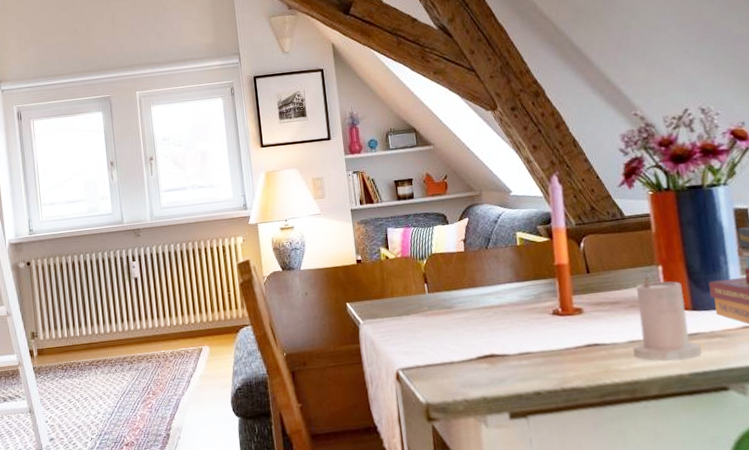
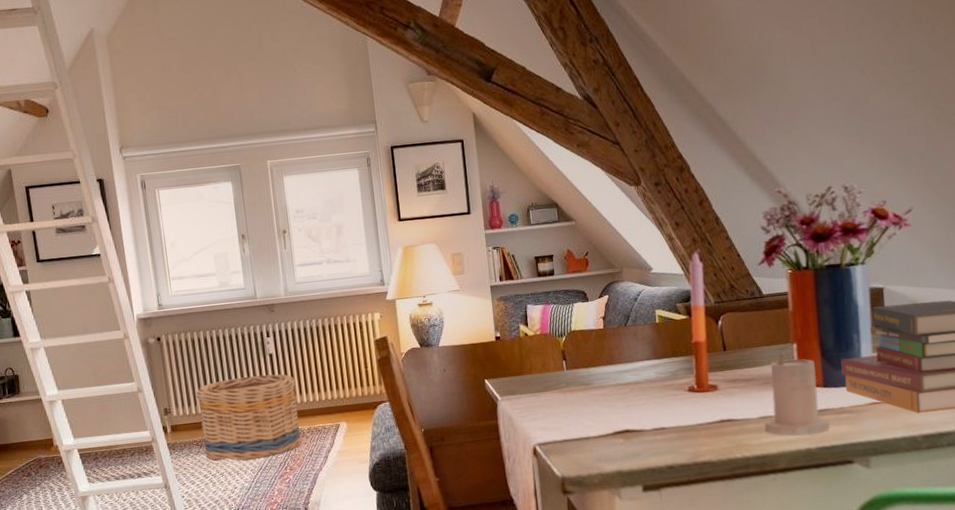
basket: none [62,297,164,385] -> present [195,374,301,461]

